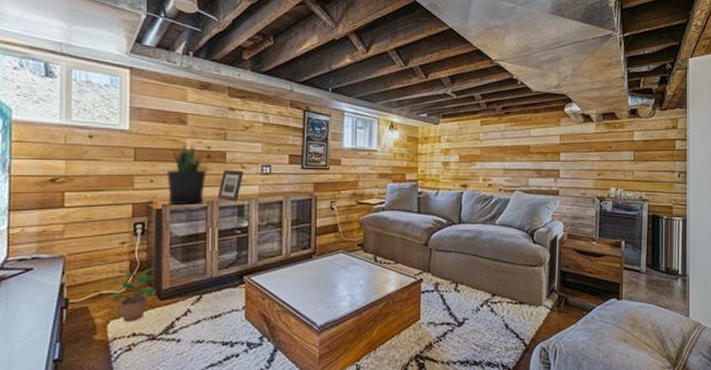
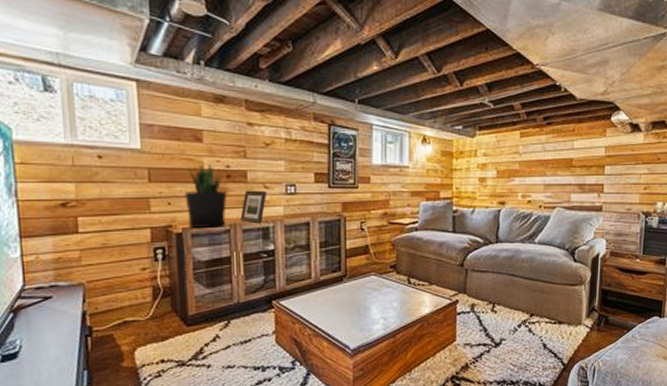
potted plant: present [110,267,158,322] -> none [135,293,184,349]

